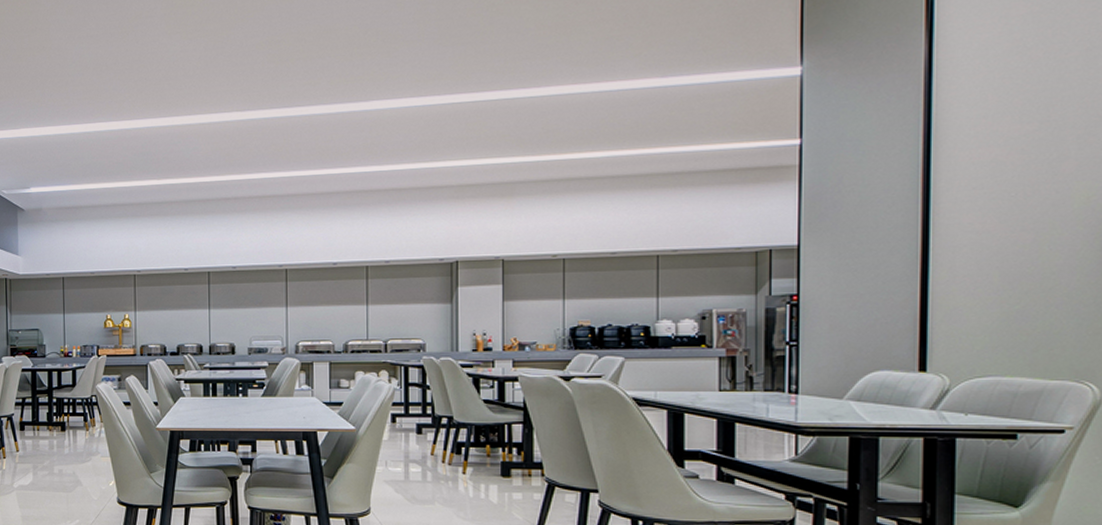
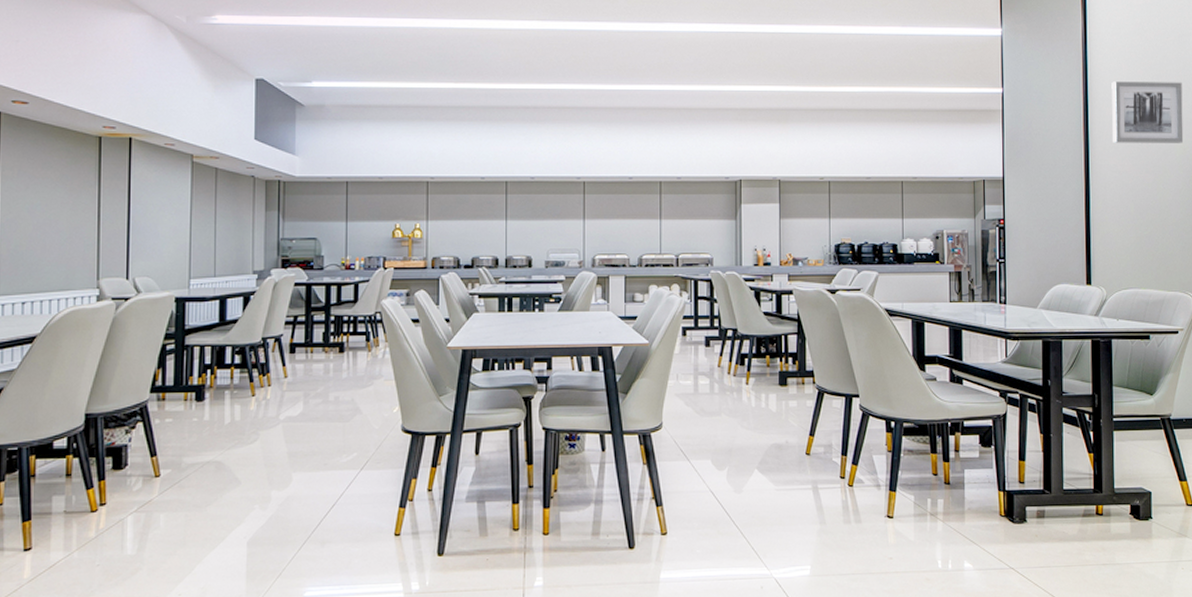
wall art: none [969,110,1089,196] -> present [1111,81,1184,143]

